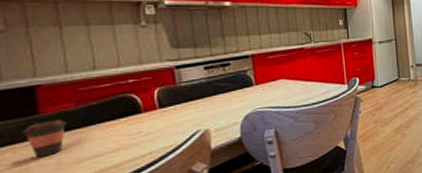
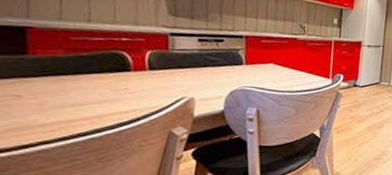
coffee cup: present [22,120,66,158] -> none [8,62,54,97]

